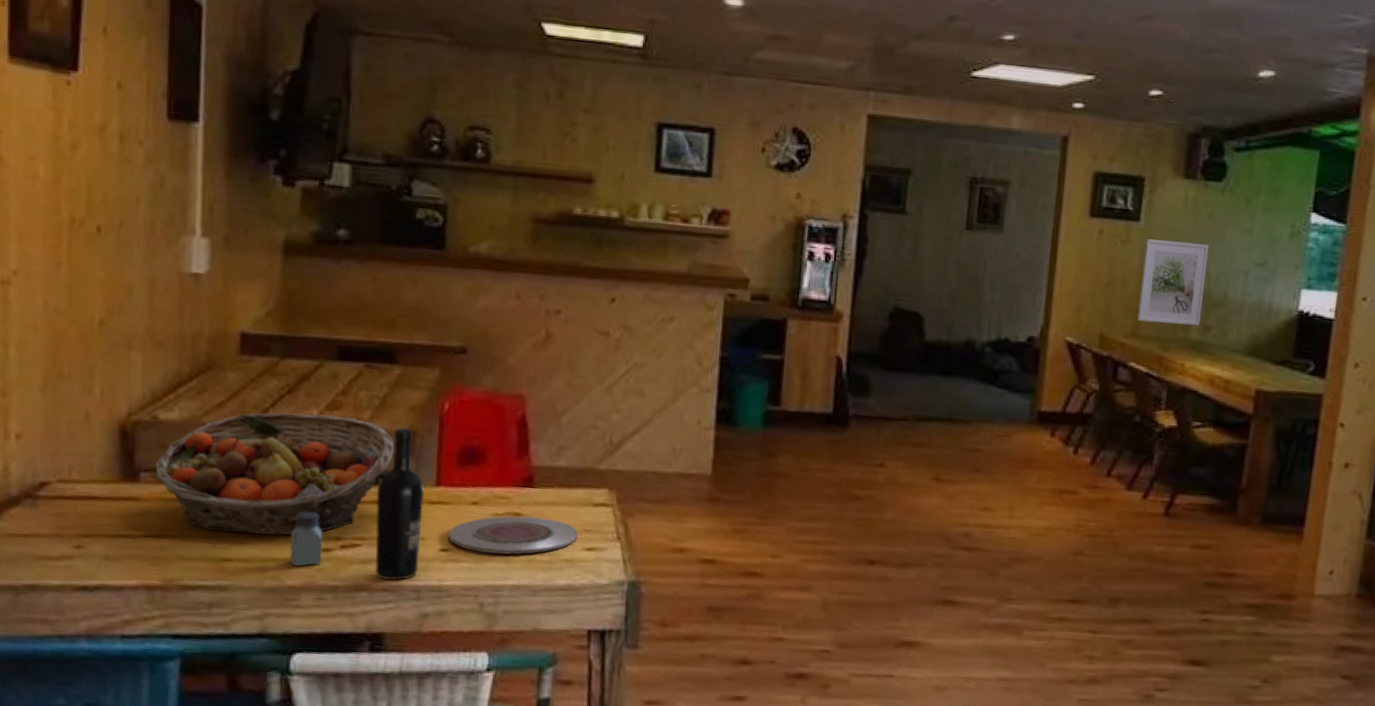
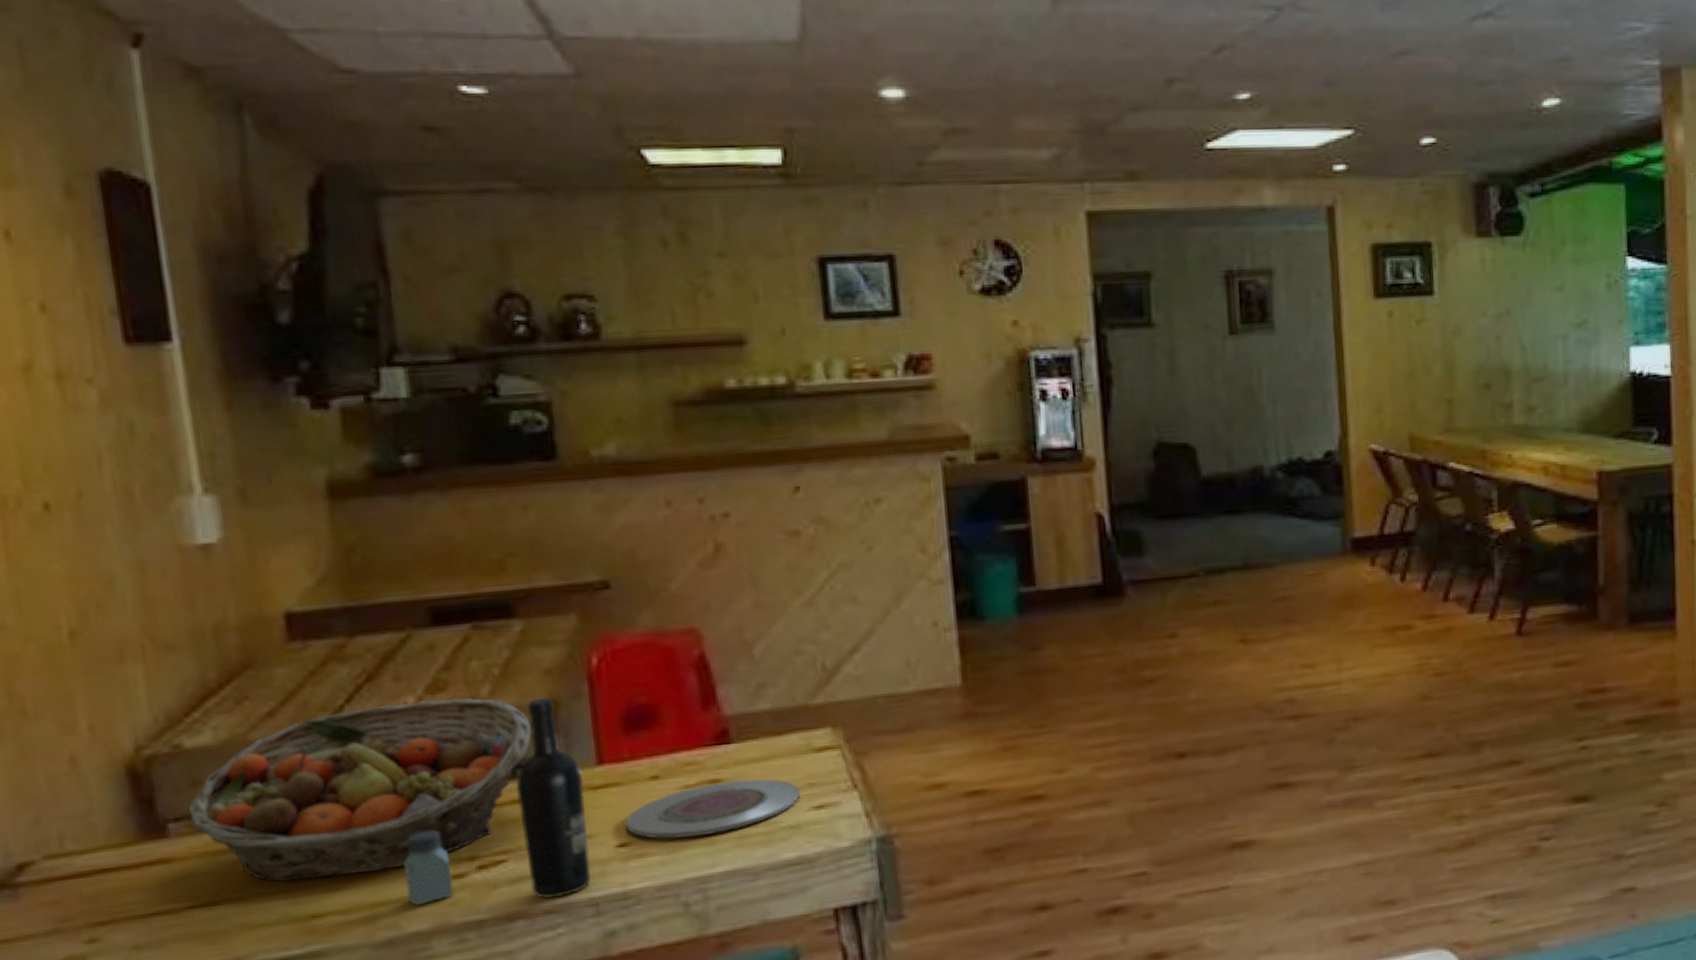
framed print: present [1137,239,1210,326] -> none [1444,311,1522,413]

